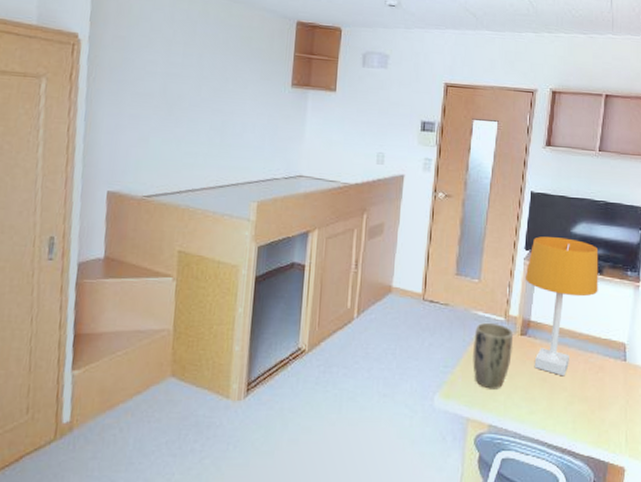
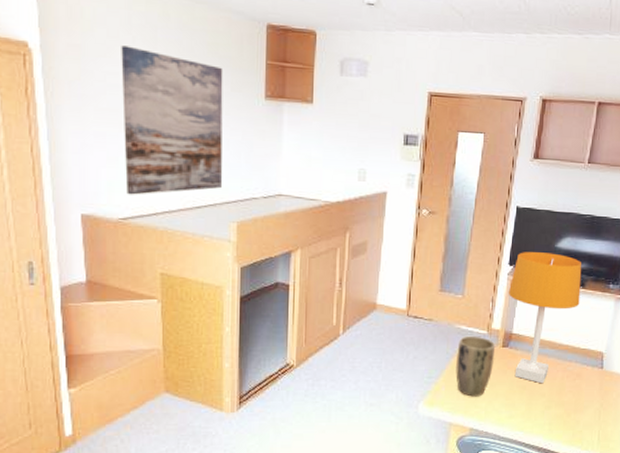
wall art: none [153,38,254,174] -> present [121,45,223,195]

